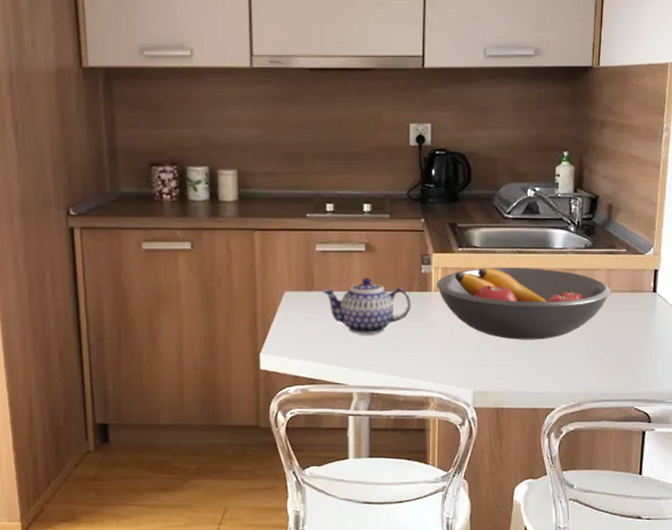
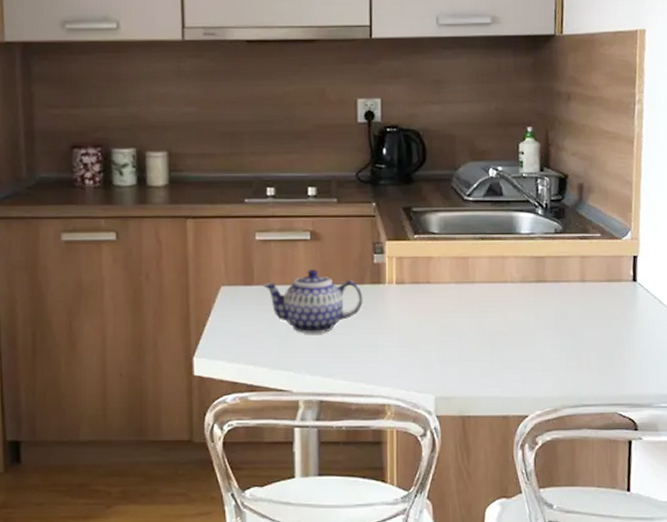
fruit bowl: present [436,268,611,340] -> none [390,256,587,338]

